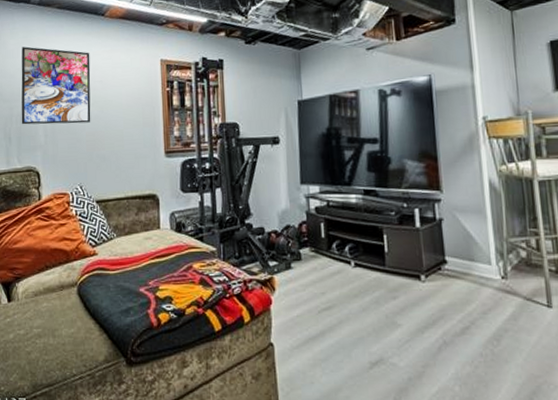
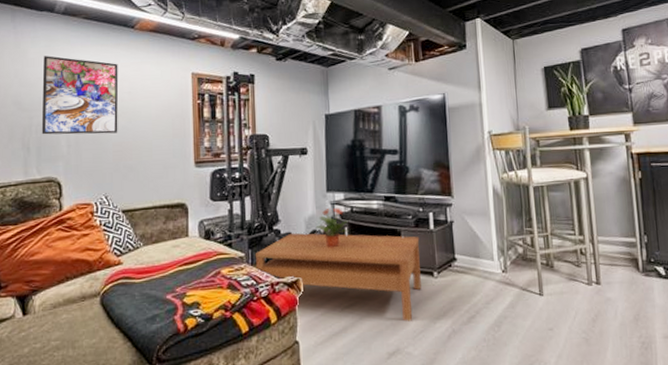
coffee table: none [226,227,407,329] -> present [255,233,421,322]
potted plant: none [289,201,325,245] -> present [315,207,349,248]

